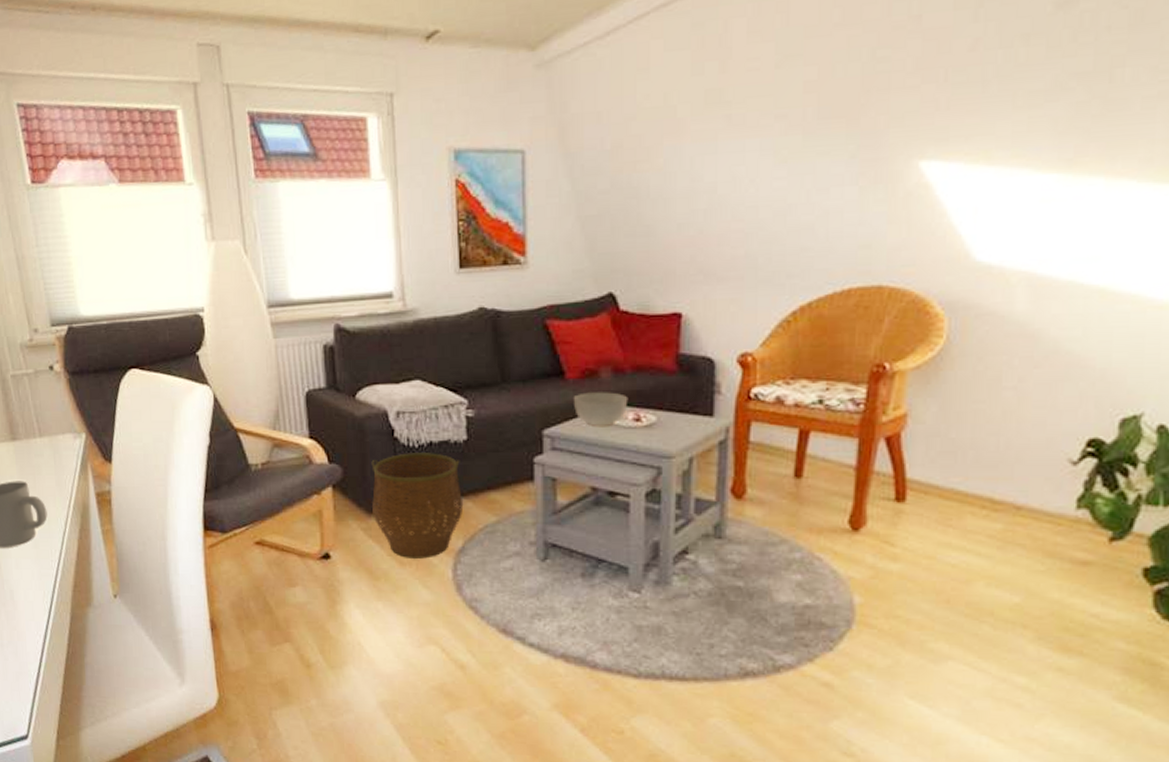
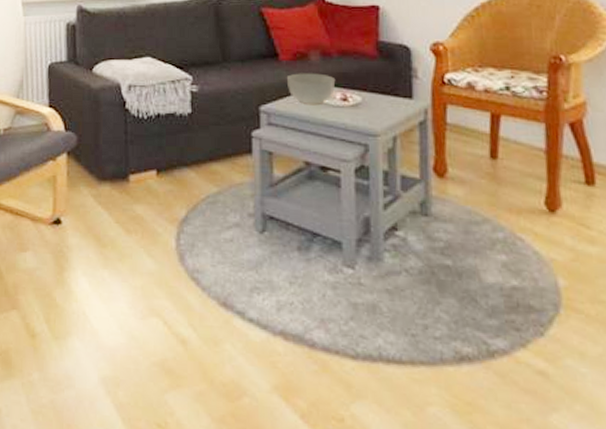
basket: present [371,453,464,559] -> none [103,123,187,227]

